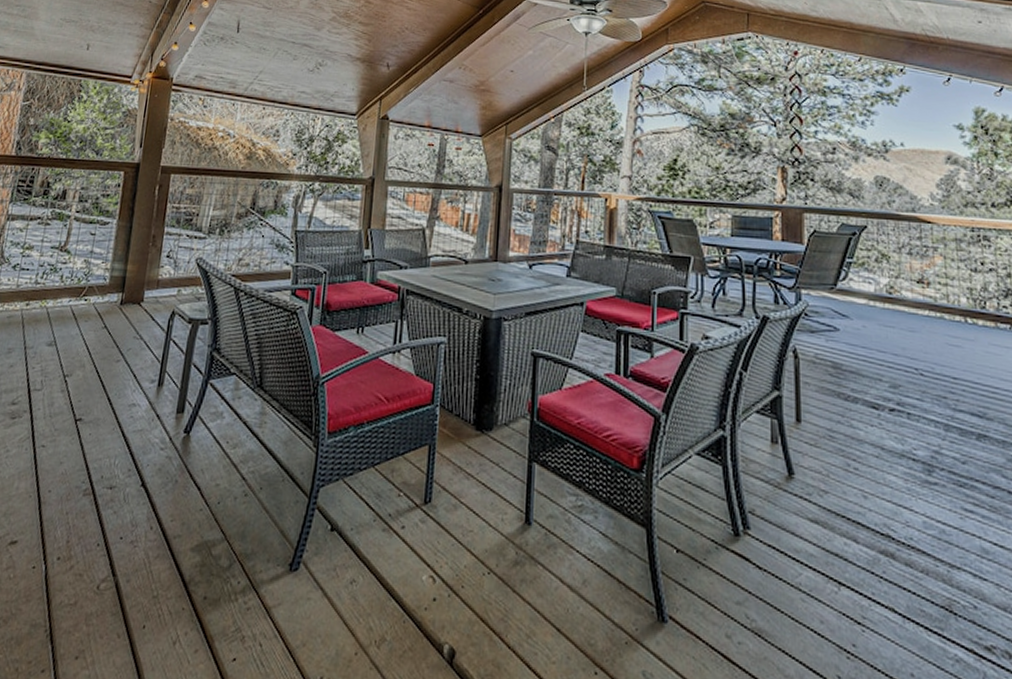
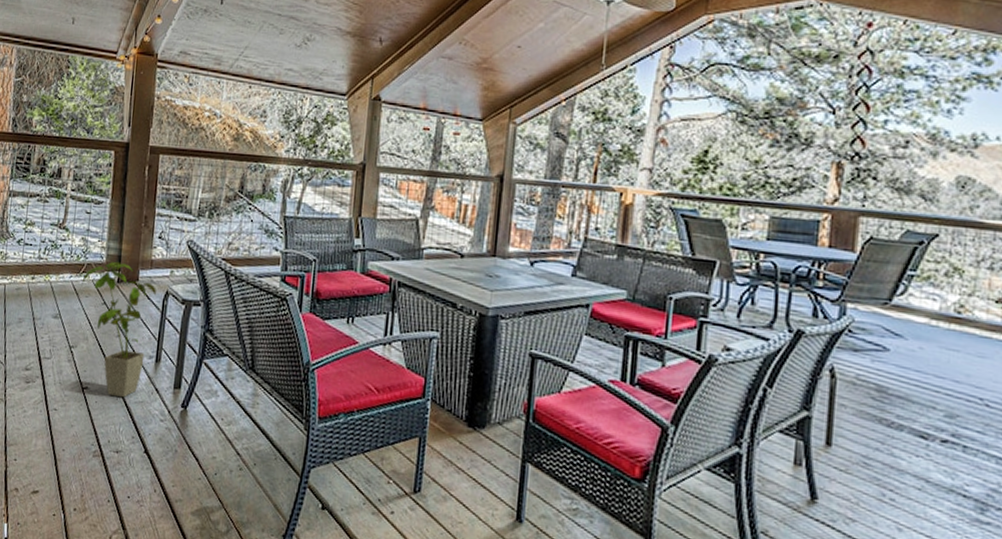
house plant: none [81,282,162,426] -> present [81,261,156,397]

